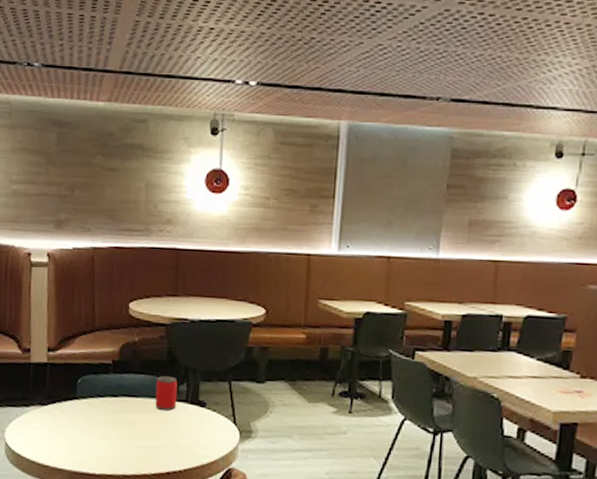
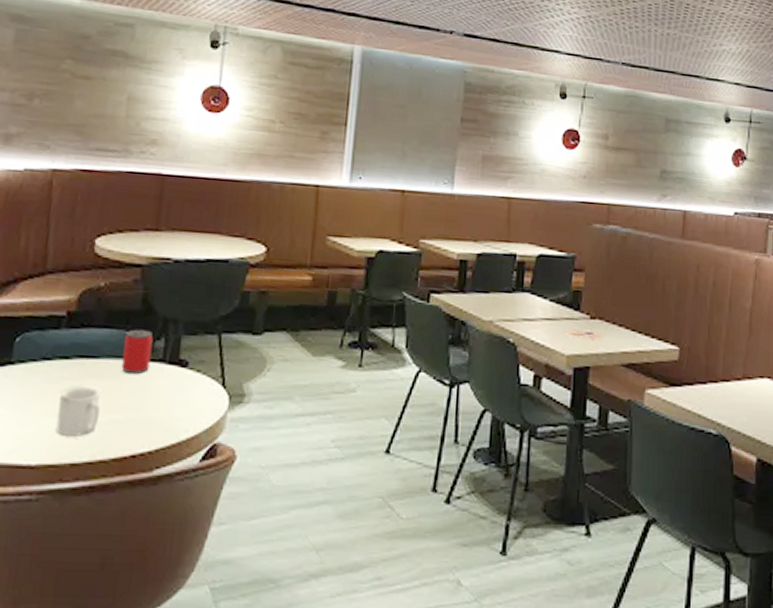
mug: none [111,418,142,456] -> present [55,387,101,436]

